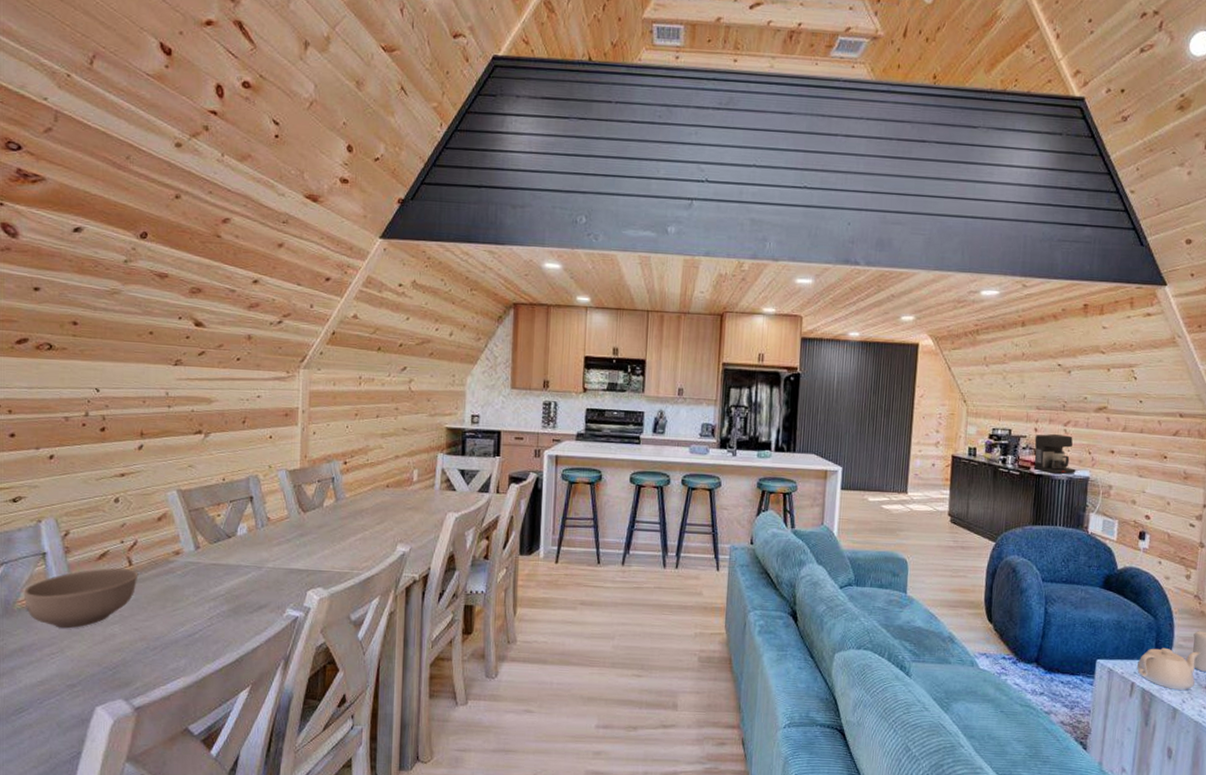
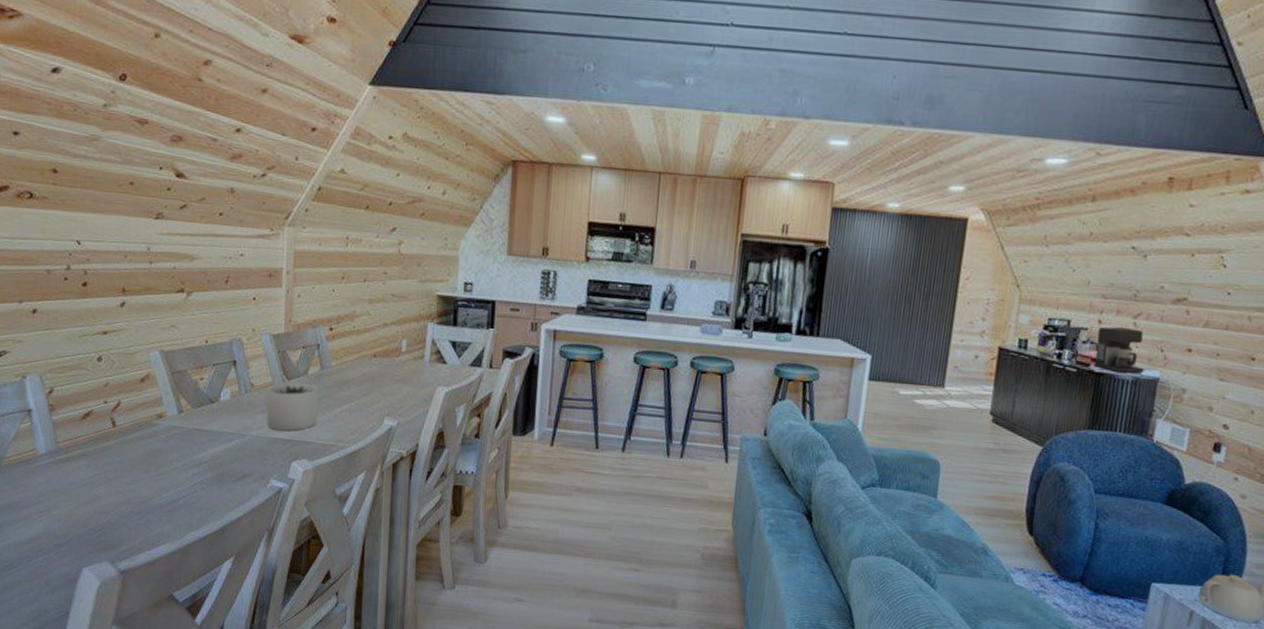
bowl: present [23,568,139,629] -> none [10,428,122,488]
planter: none [282,515,335,562] -> present [266,383,320,432]

